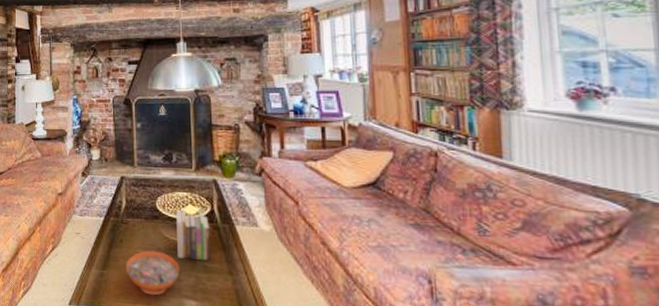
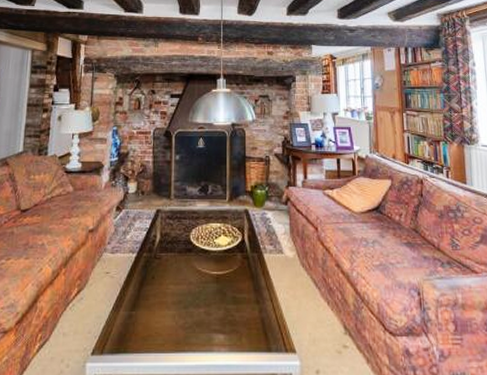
decorative bowl: present [125,250,181,296] -> none [156,285,211,334]
books: present [176,209,211,261] -> none [209,239,240,292]

